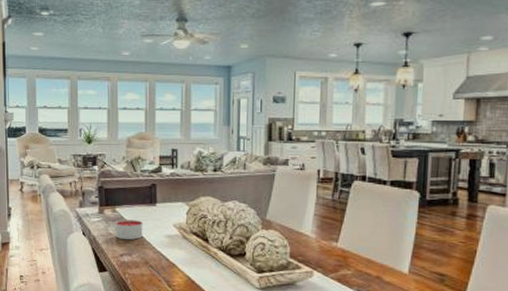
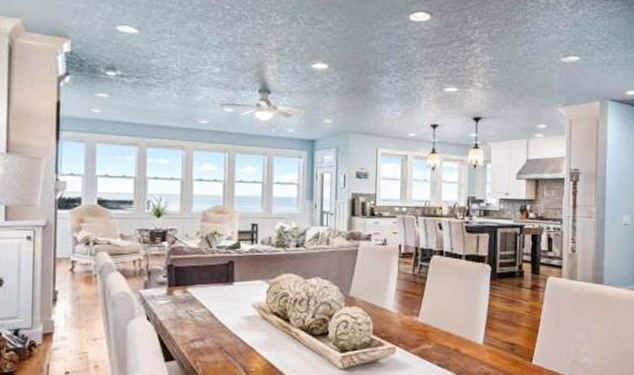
candle: present [115,219,143,240] -> none [186,301,218,323]

